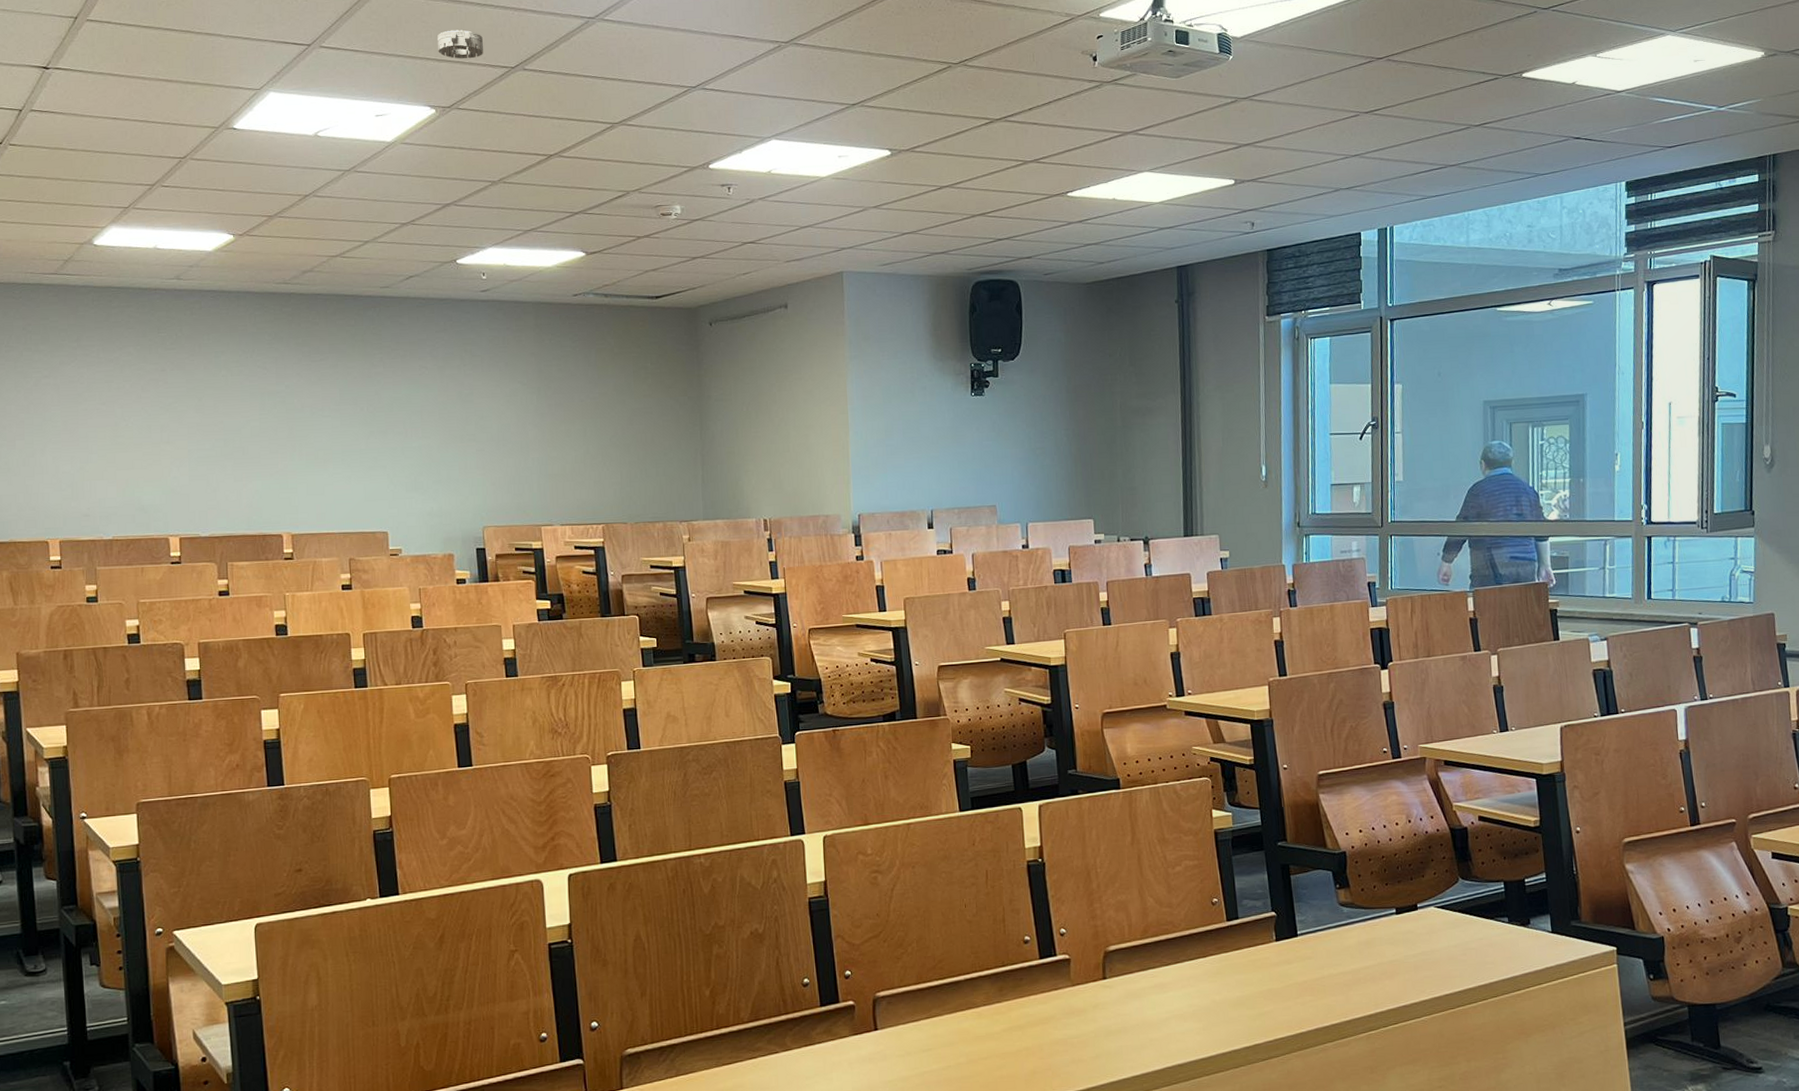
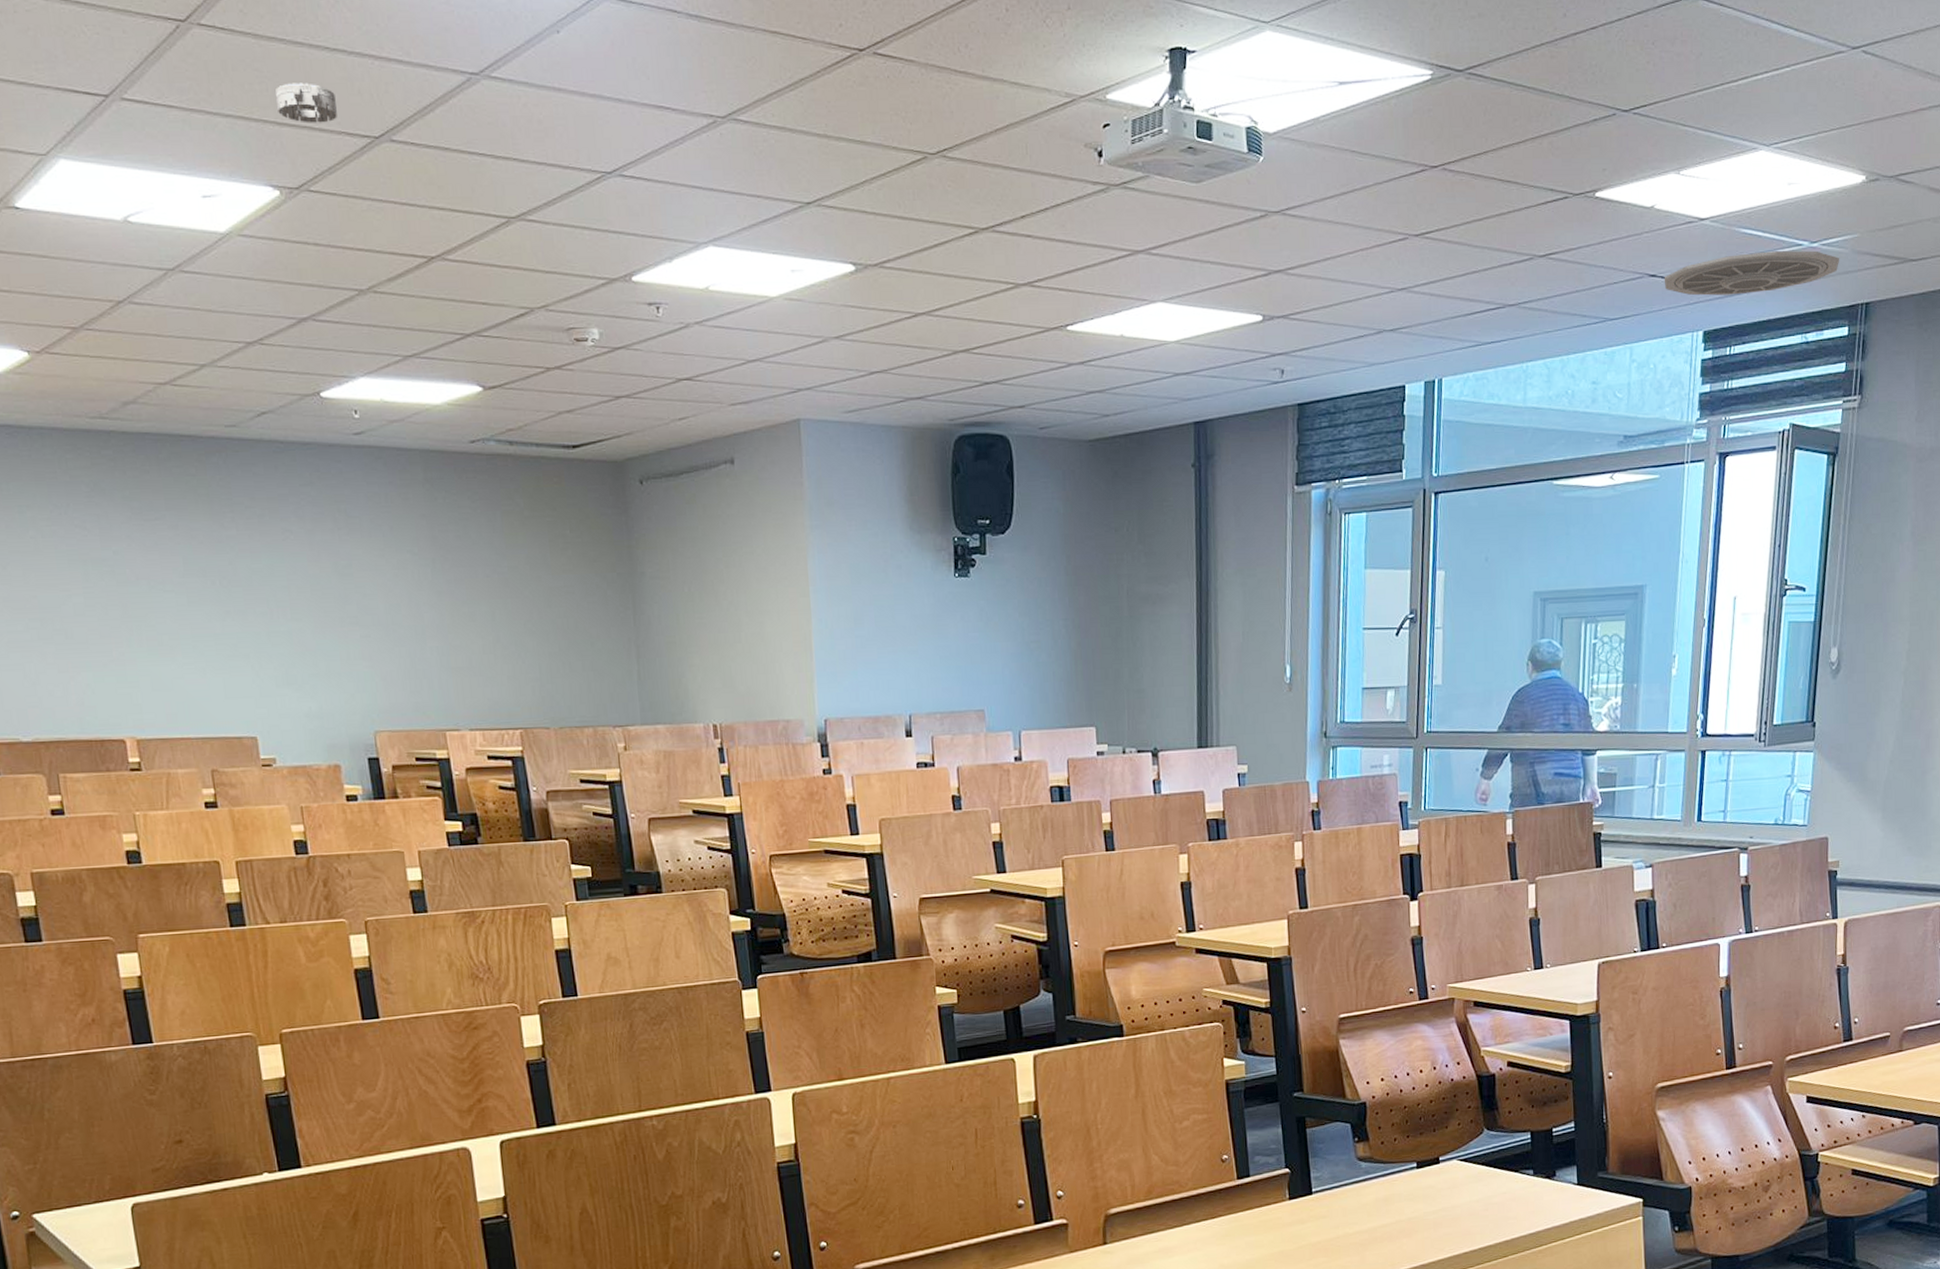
ceiling vent: none [1587,113,1747,153] -> present [1664,250,1840,296]

